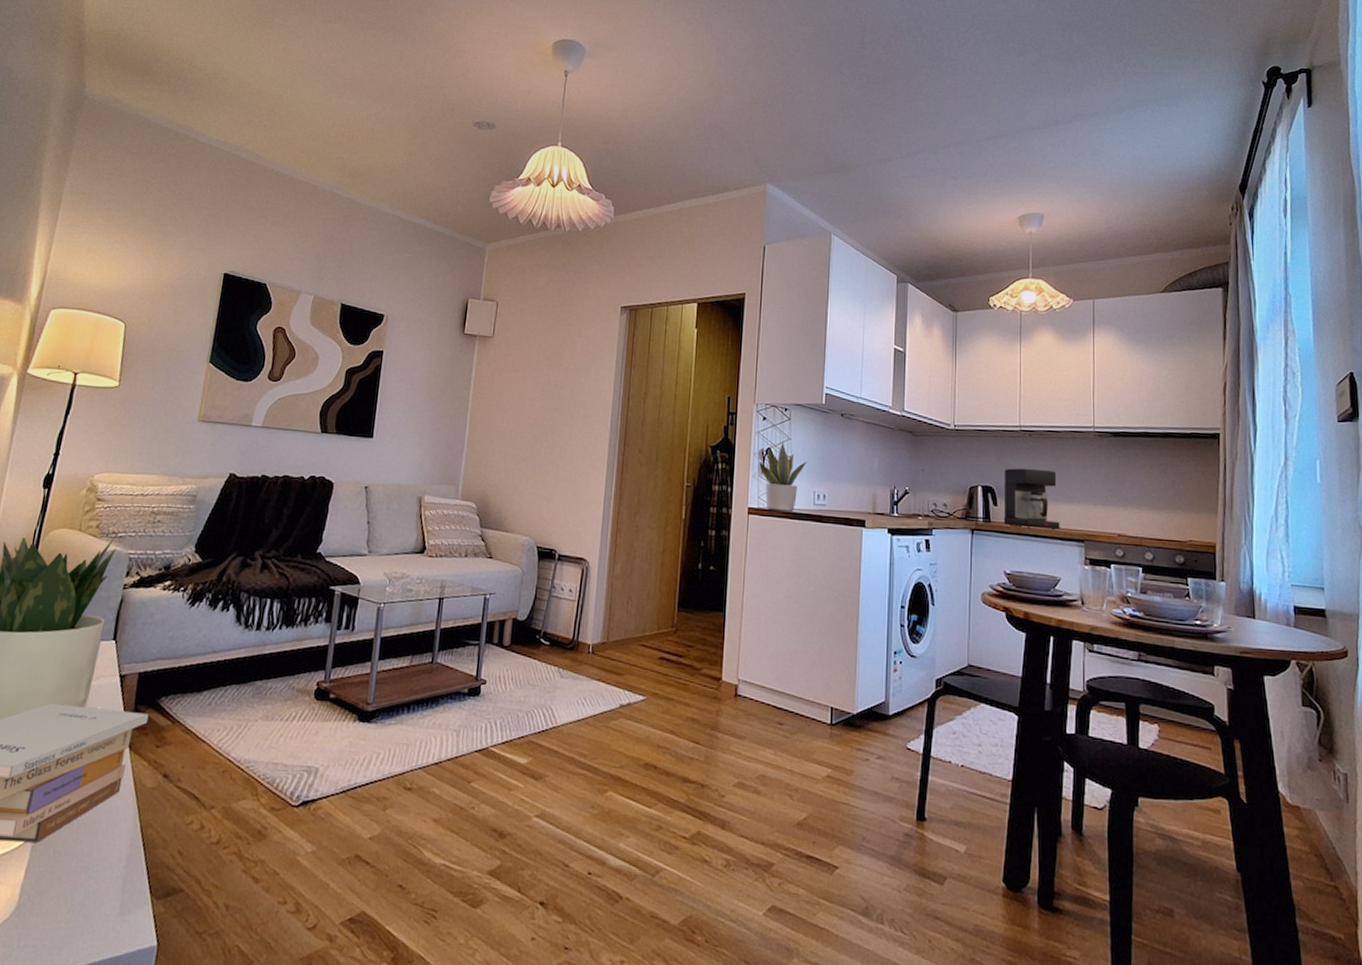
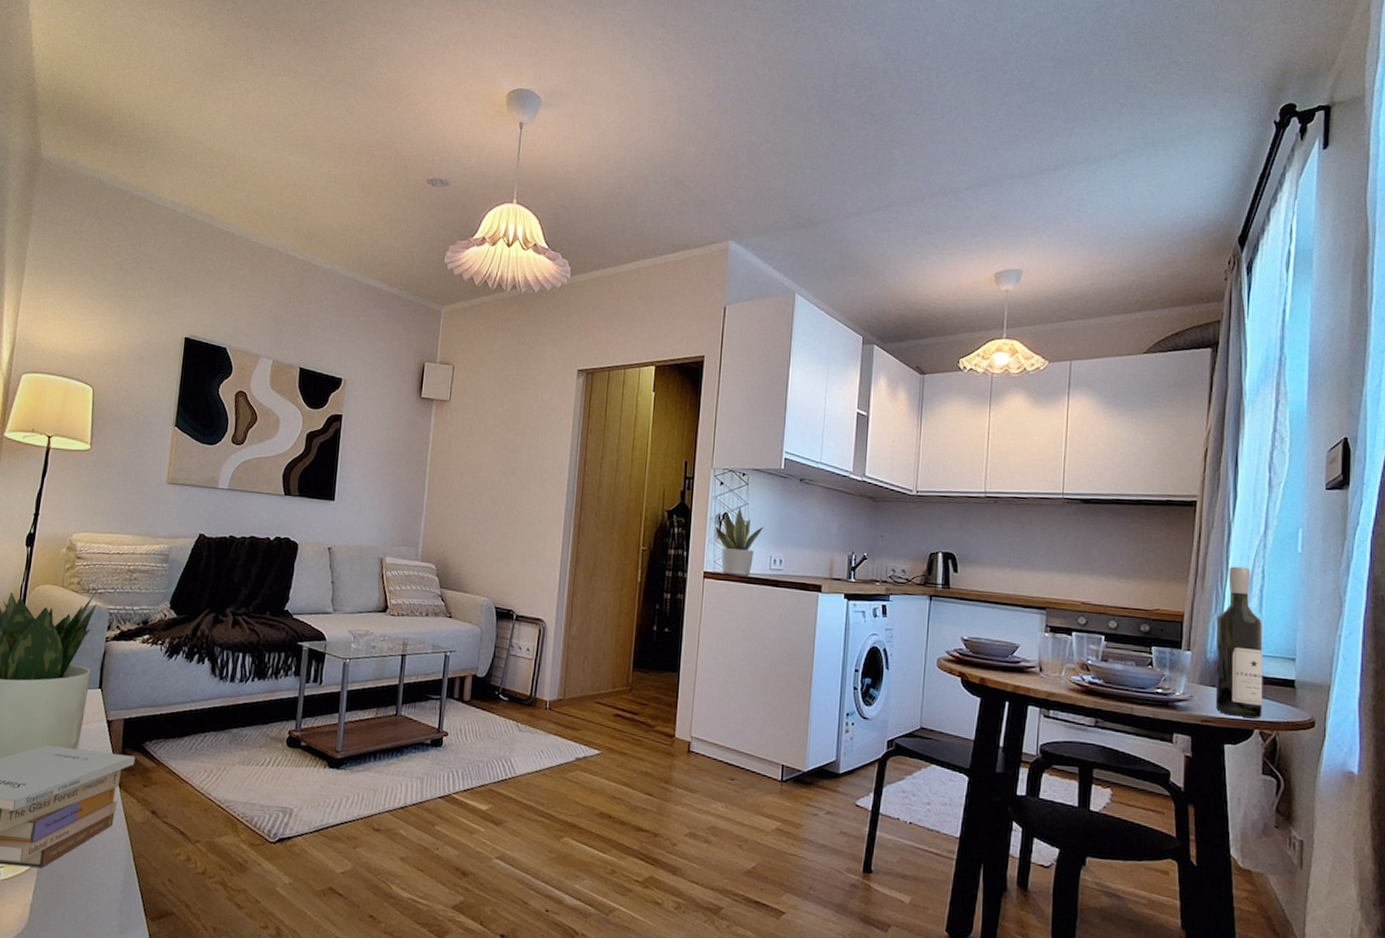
coffee maker: present [1003,468,1060,530] -> none [963,535,1022,597]
bottle: none [1246,497,1298,650] -> present [1215,566,1263,719]

